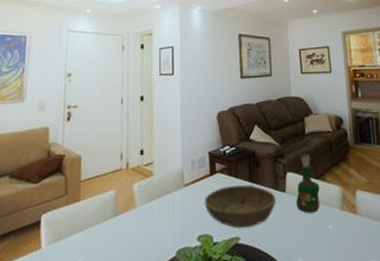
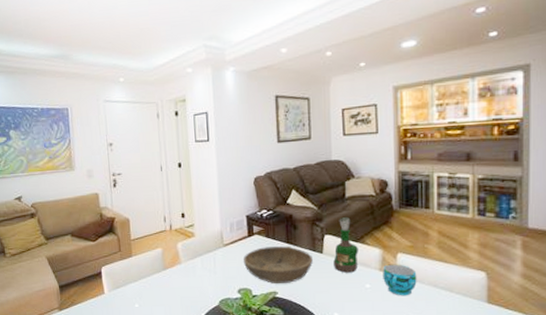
cup: none [343,201,376,237] -> present [383,264,417,296]

